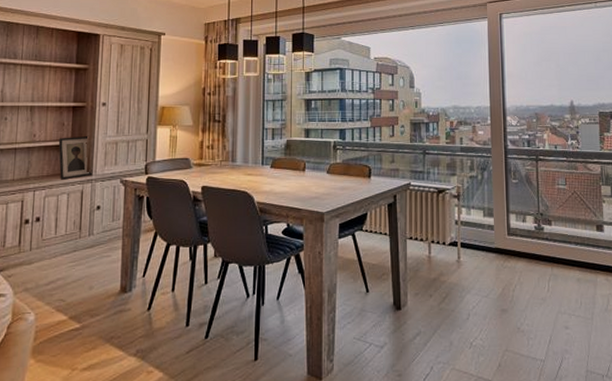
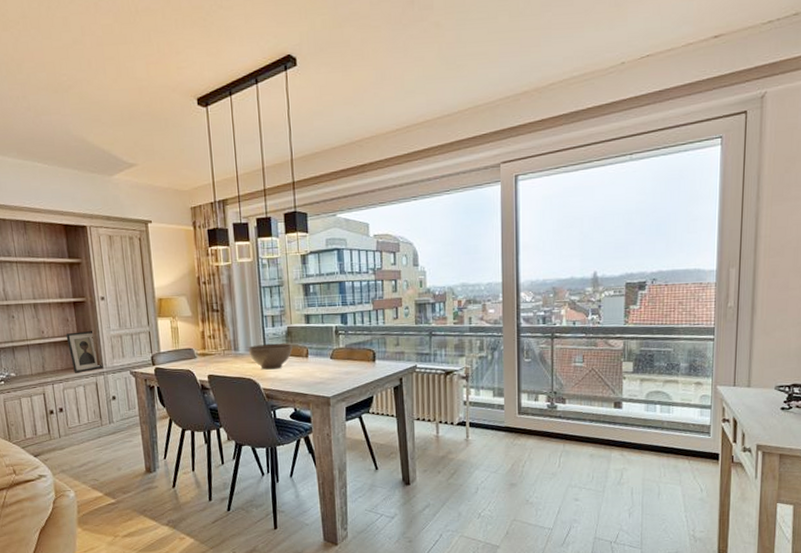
bowl: none [246,156,290,183] -> present [248,343,292,370]

